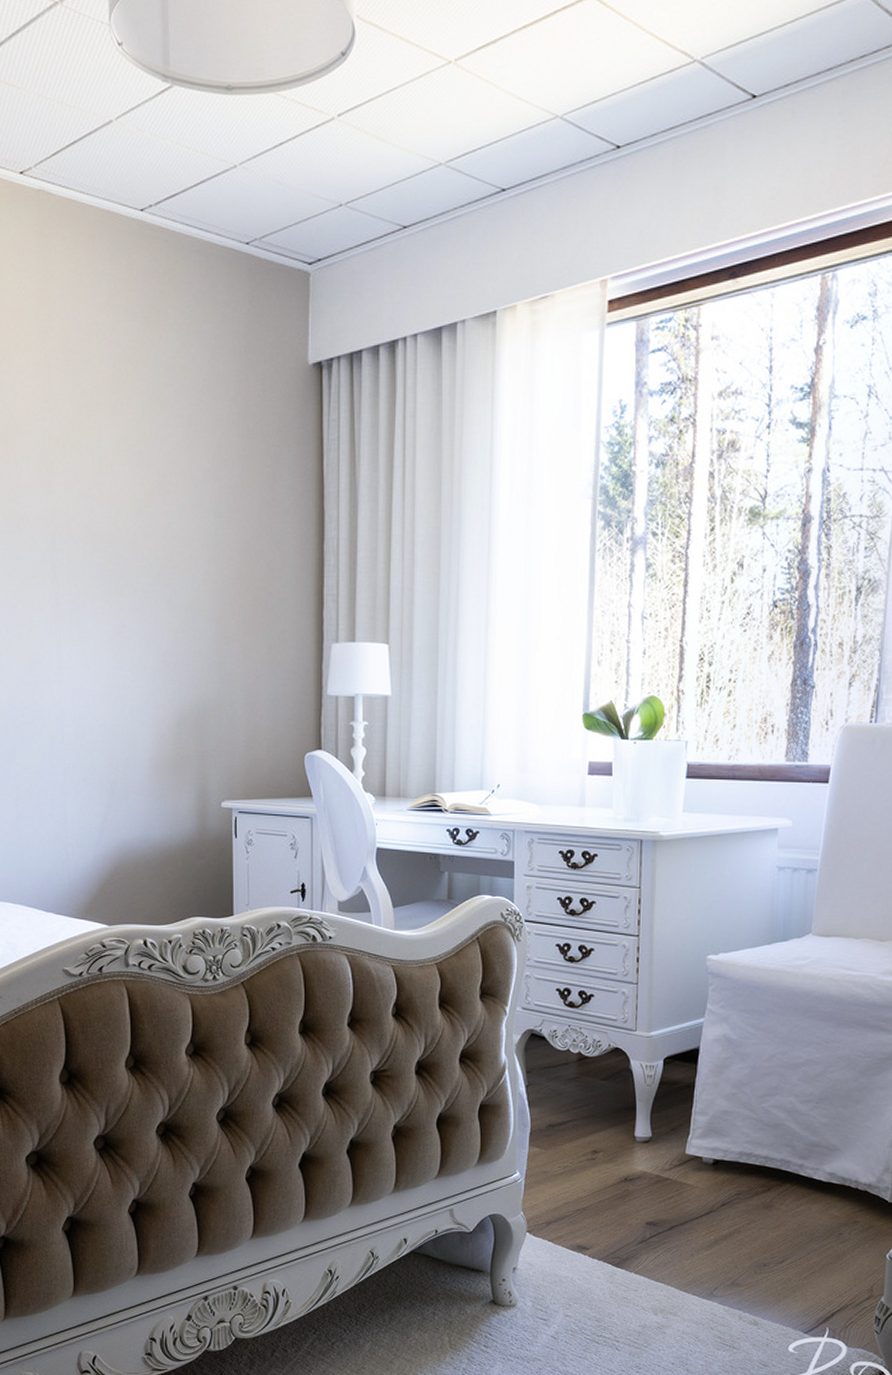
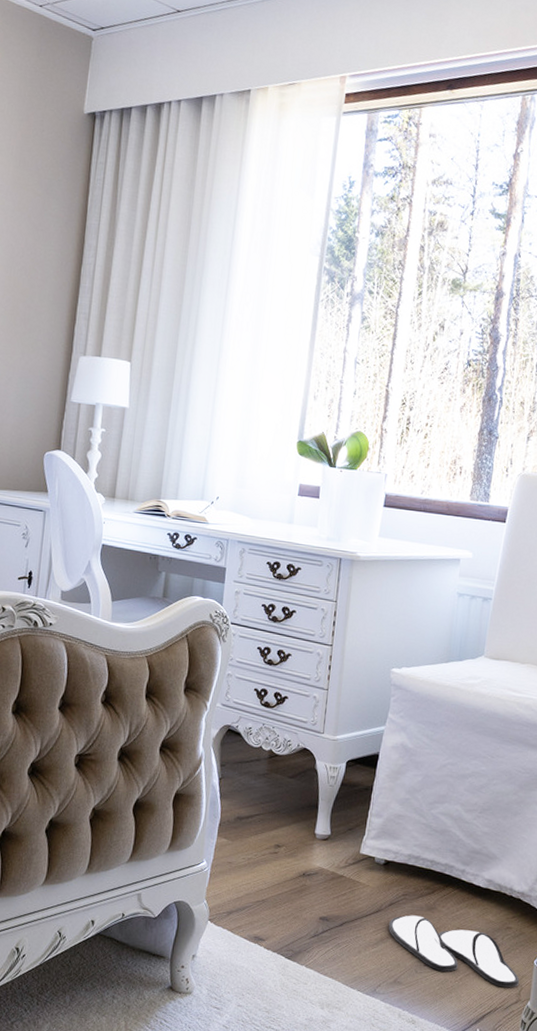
slippers: none [721,1214,871,1284] -> present [388,915,520,988]

